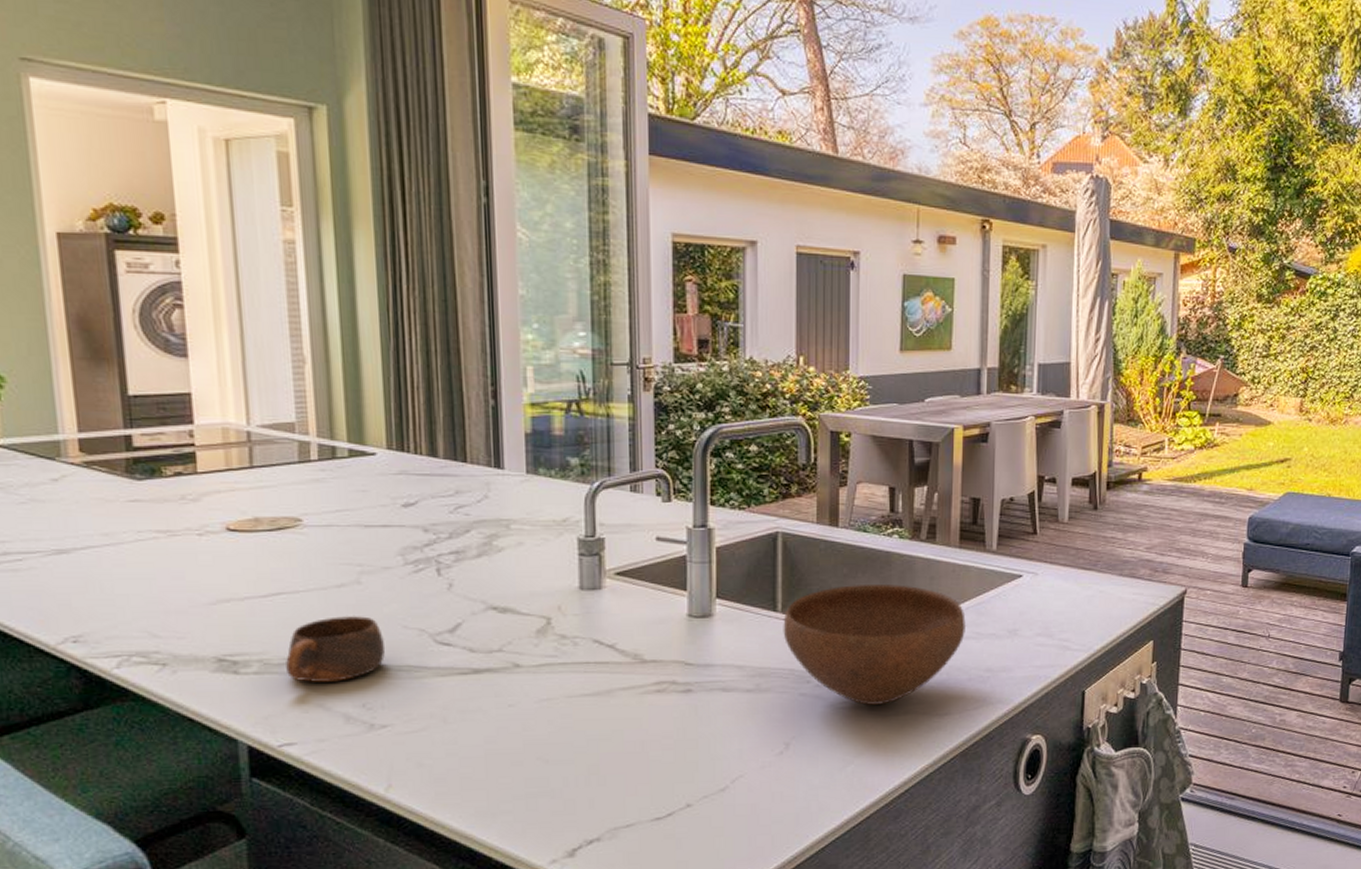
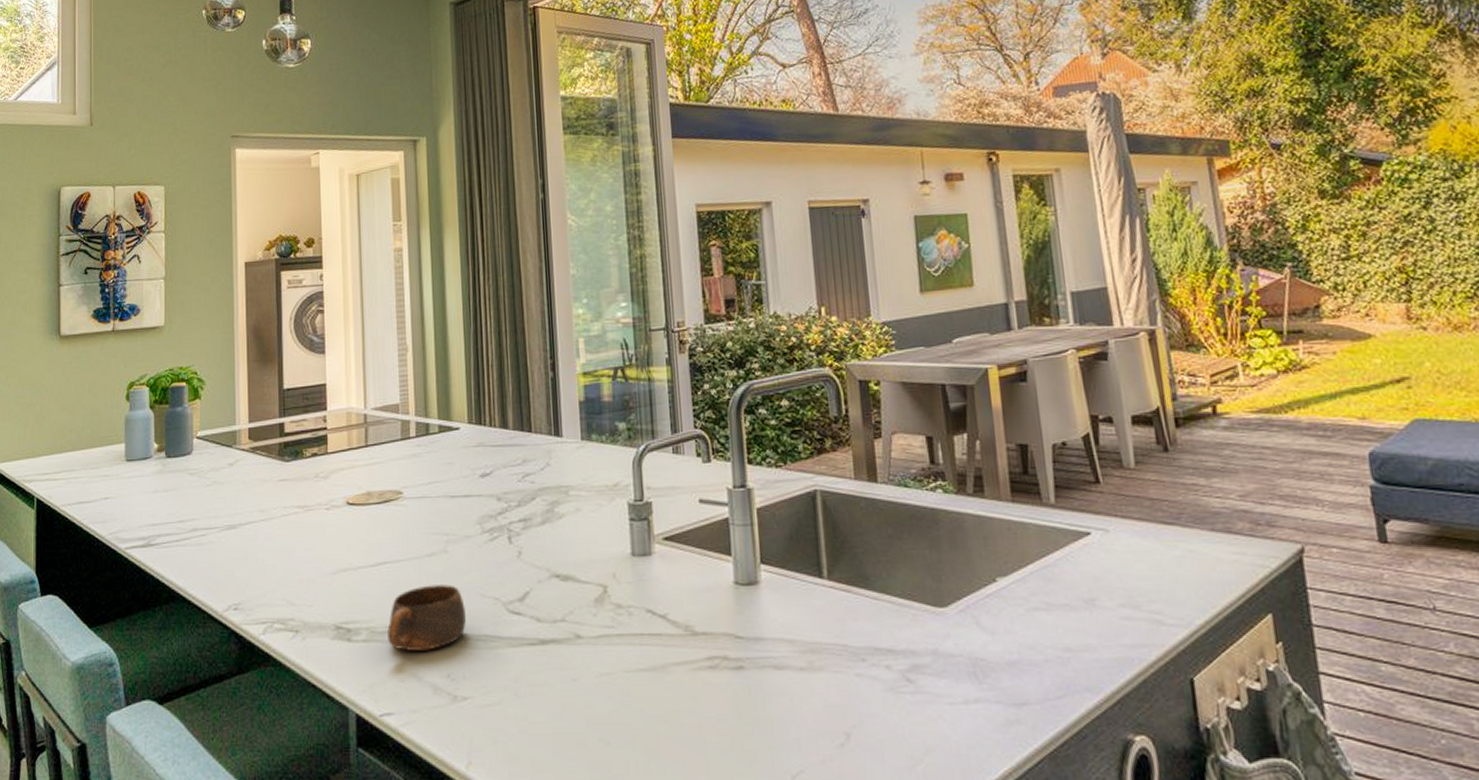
bowl: present [783,585,967,705] -> none [830,546,1034,690]

